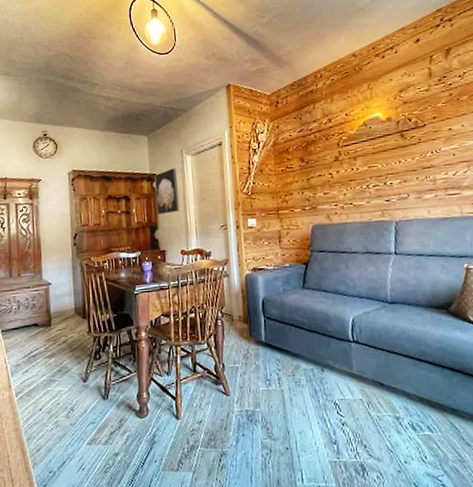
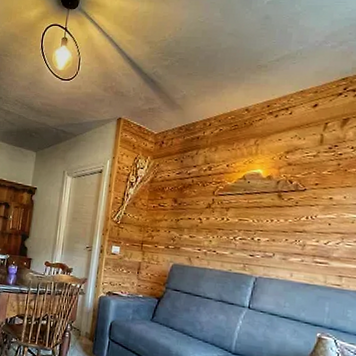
wall art: present [154,168,179,215] -> none [31,185,57,226]

